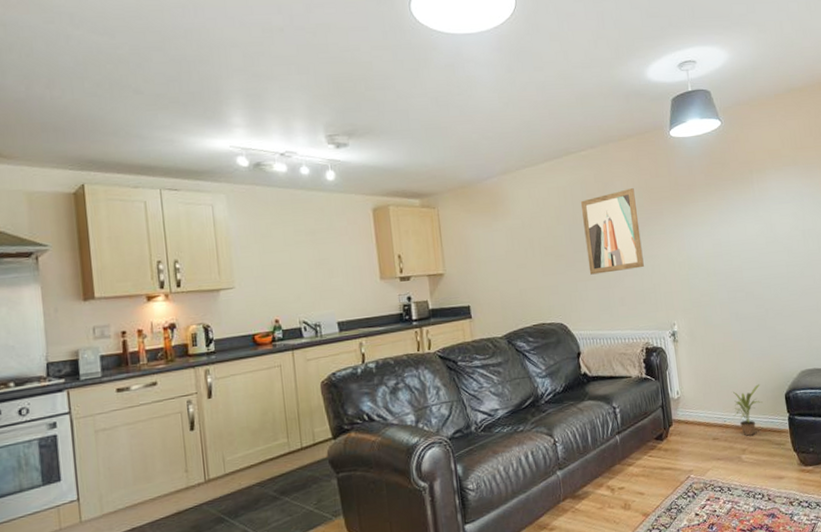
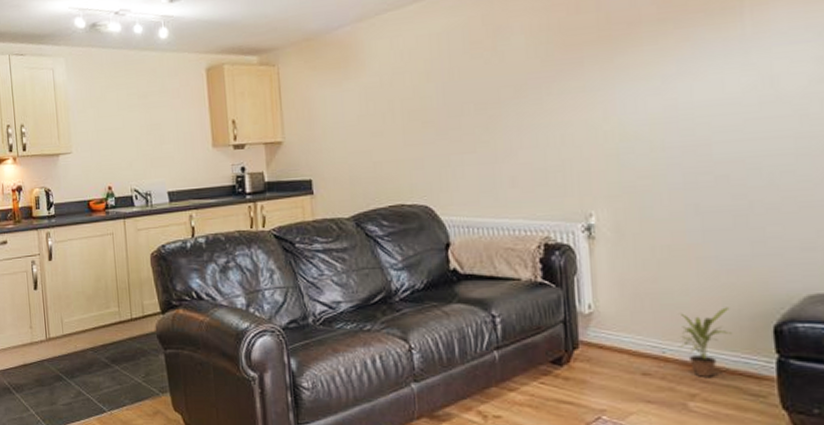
wall art: present [580,188,644,275] -> none [460,31,549,146]

